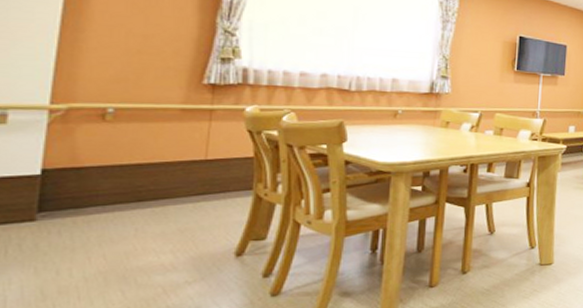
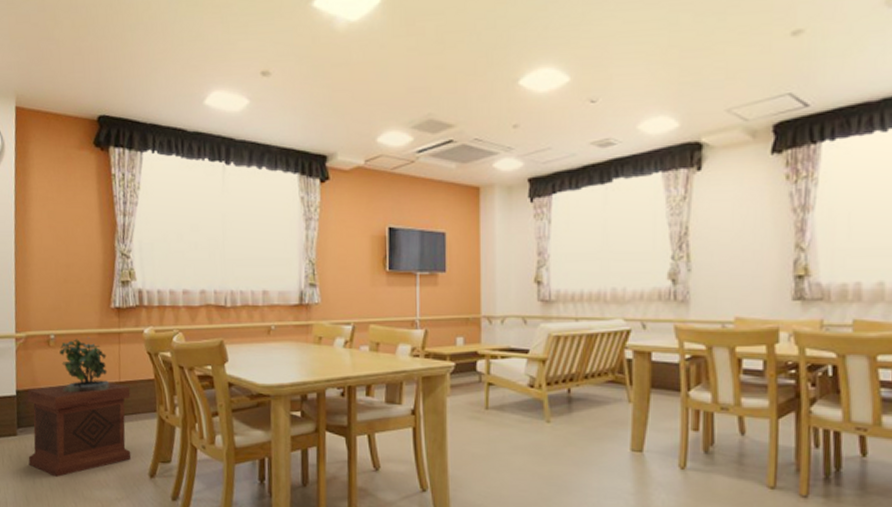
side table: none [51,161,220,265] -> present [27,383,131,477]
potted plant: none [120,112,191,171] -> present [59,336,110,393]

